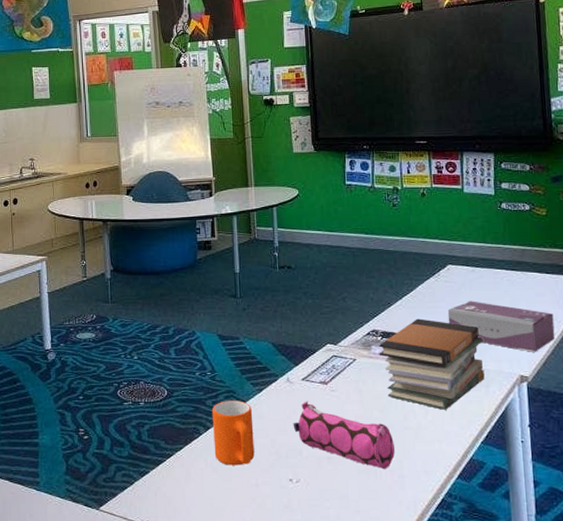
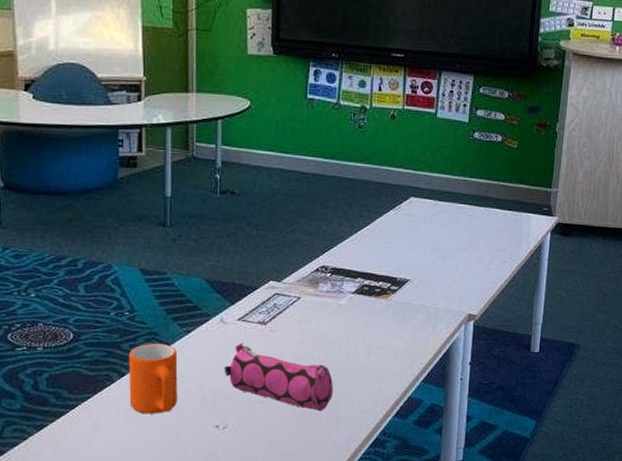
book stack: present [378,318,485,410] -> none [326,254,437,350]
tissue box: present [447,301,555,352] -> none [403,236,509,291]

